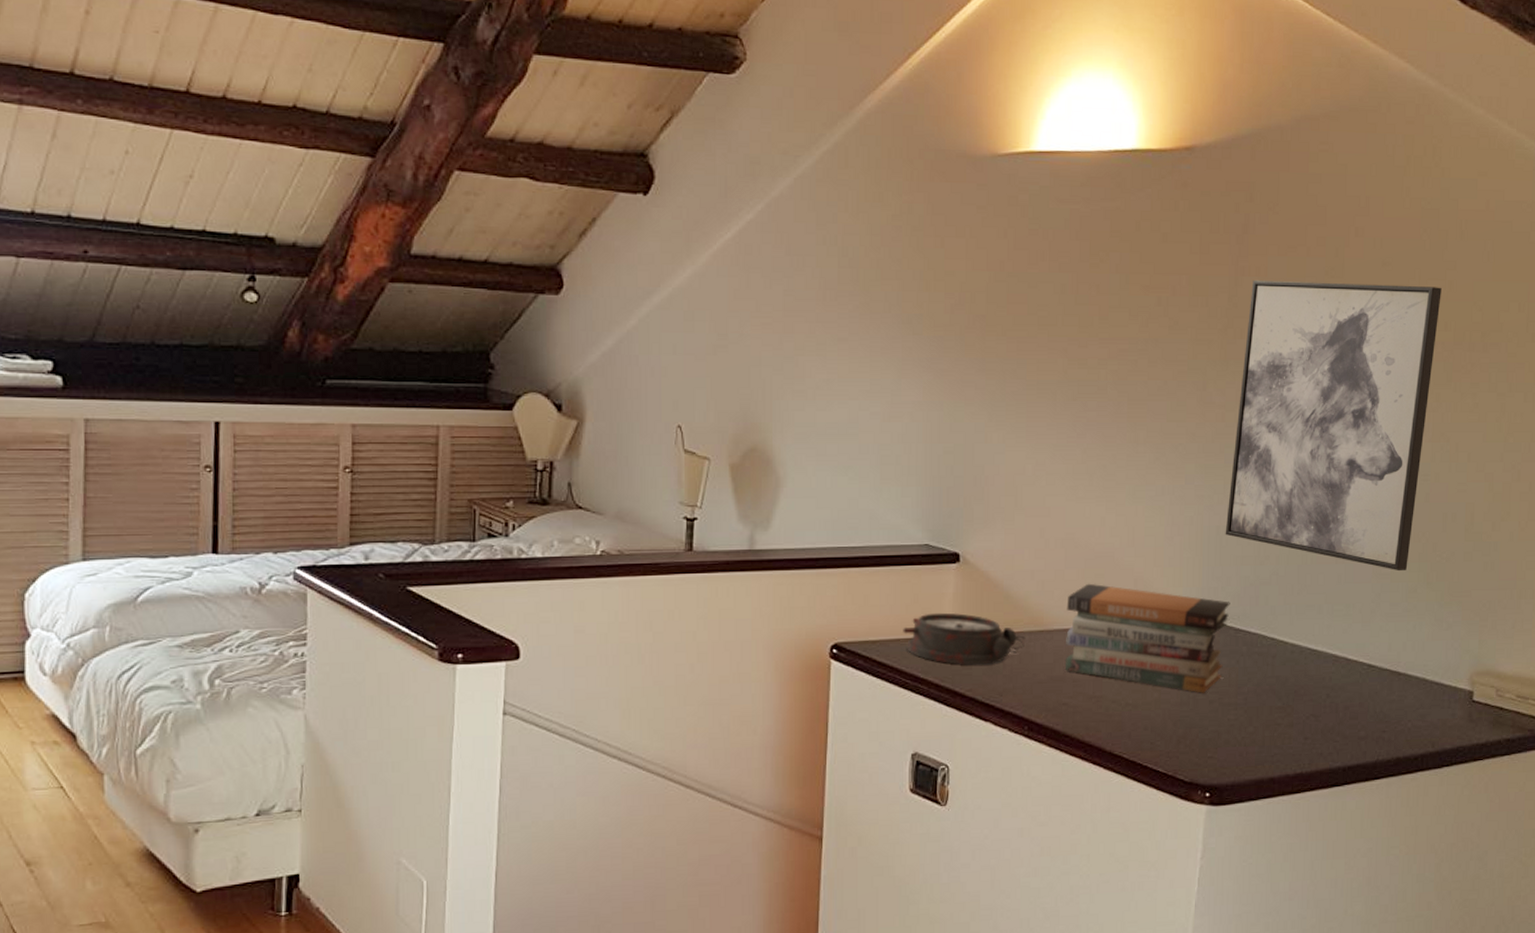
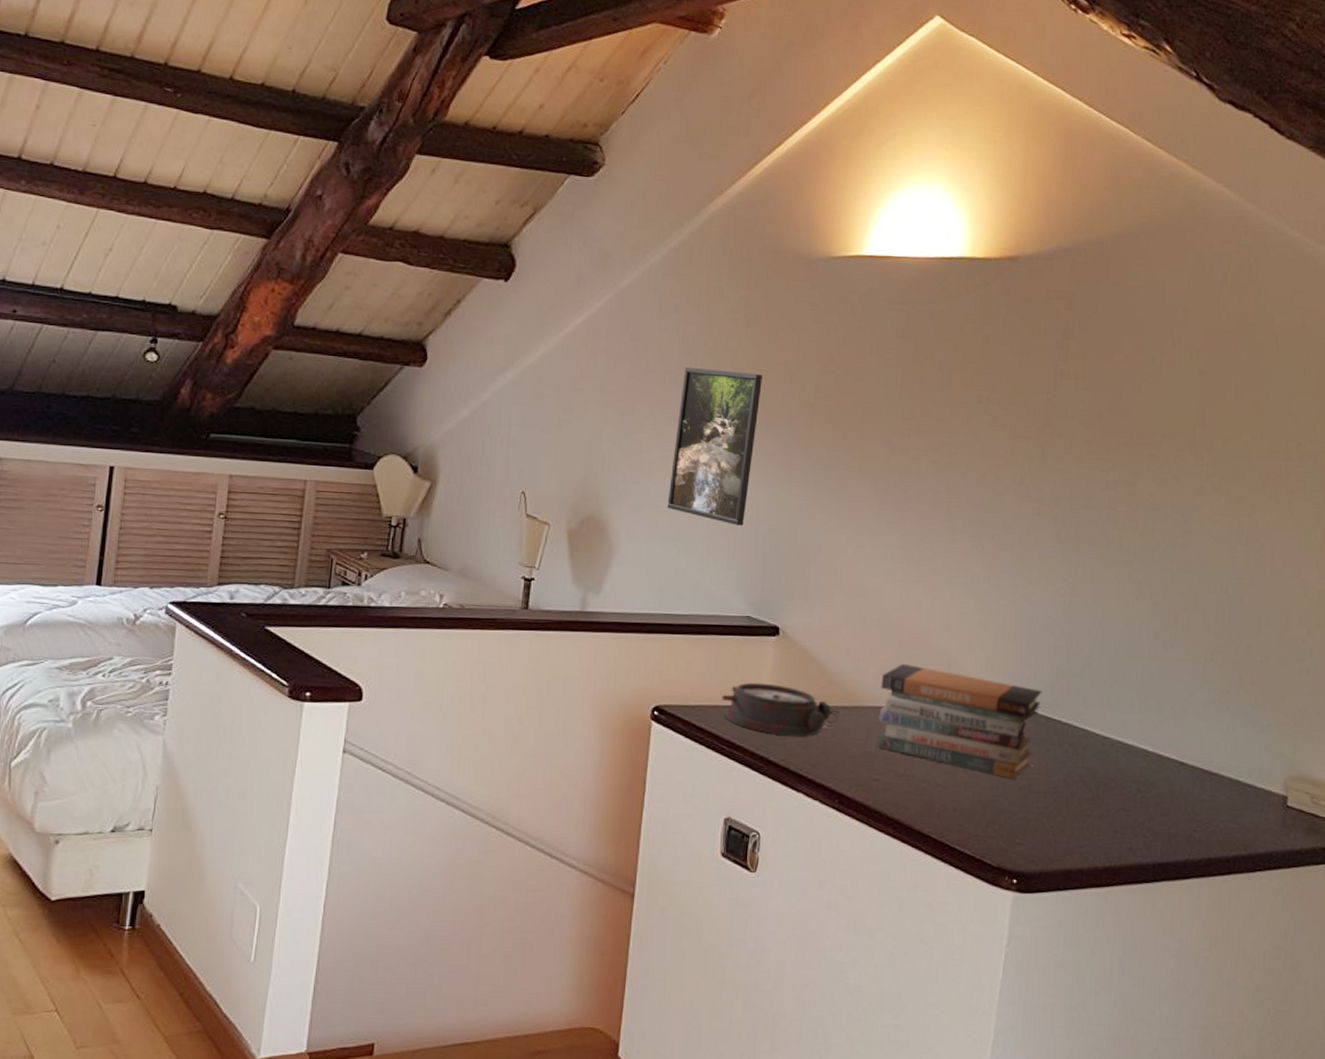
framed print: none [835,282,930,449] -> present [667,368,762,526]
wall art: present [1225,279,1442,572] -> none [1038,382,1257,671]

